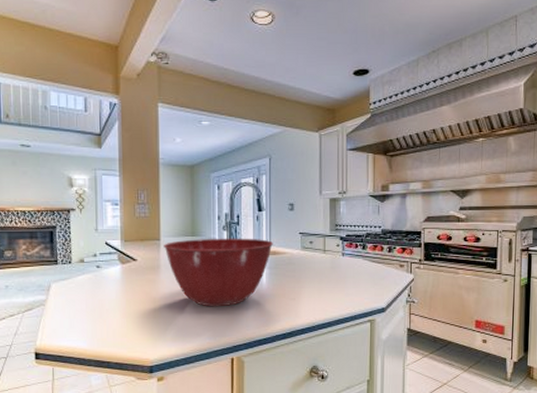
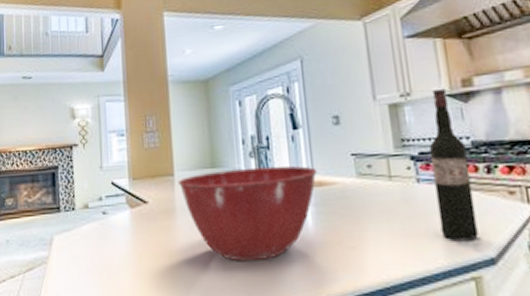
wine bottle: none [353,191,378,295] -> present [429,89,479,240]

